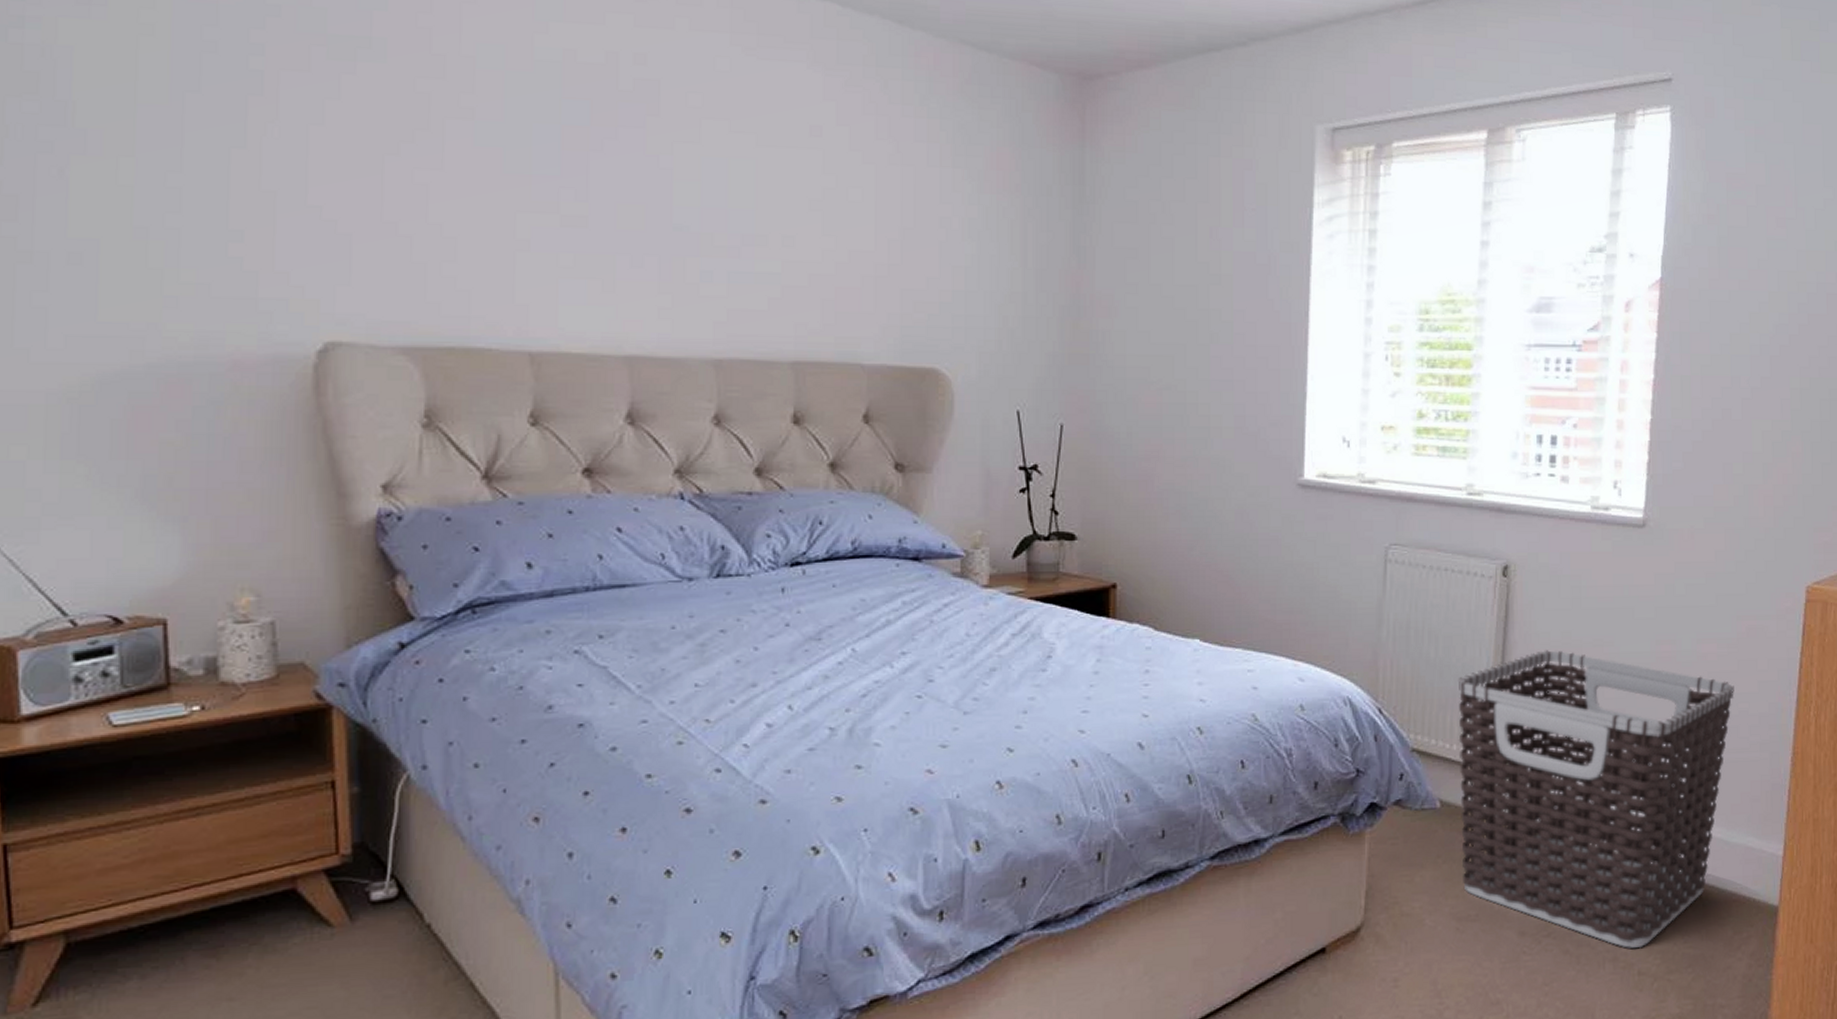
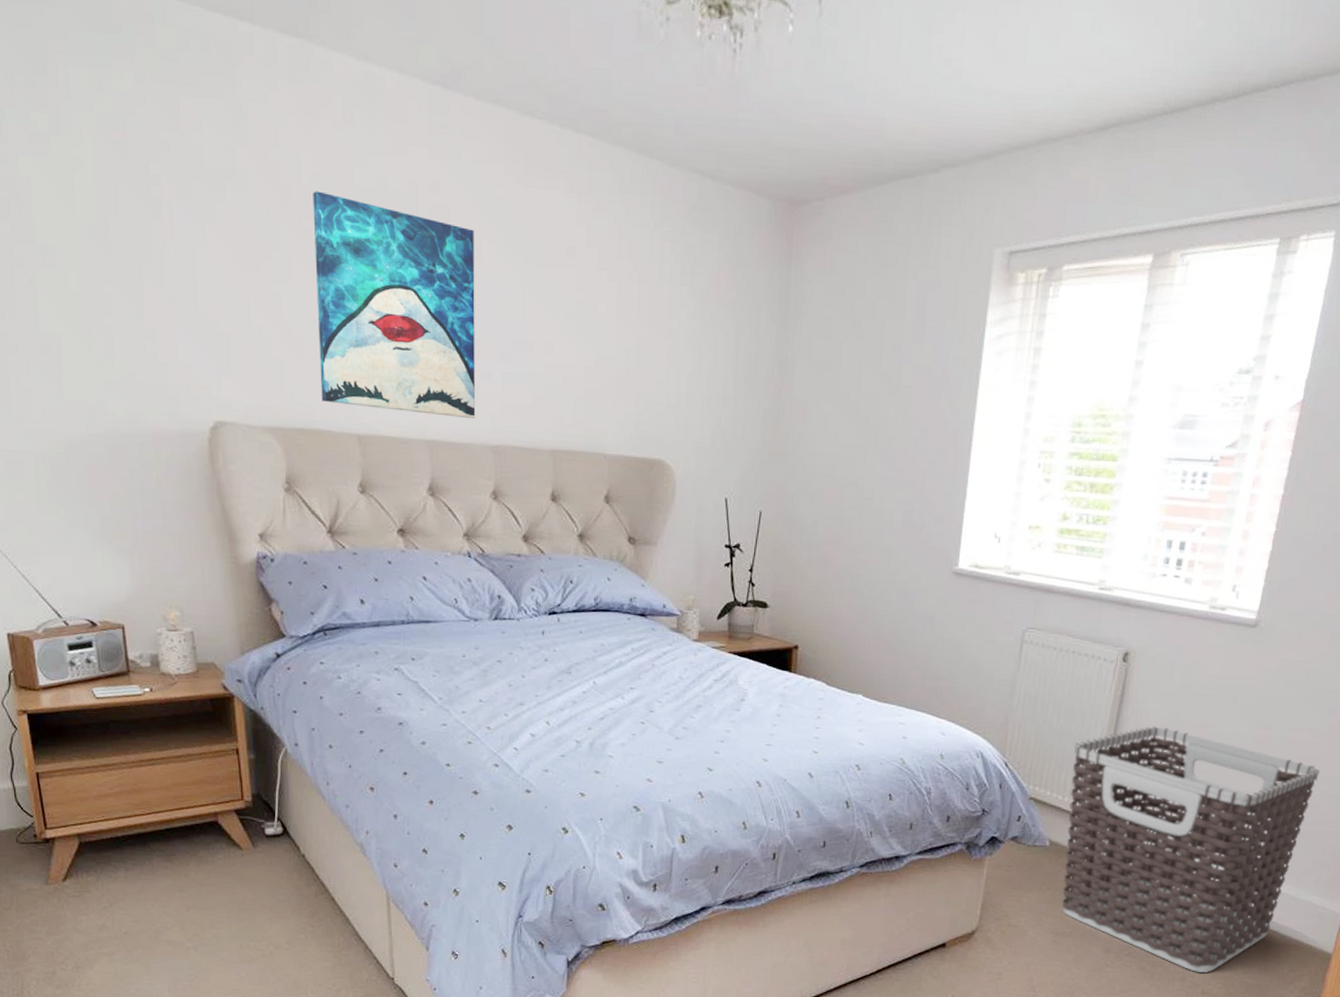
wall art: none [477,62,693,328] -> present [313,191,476,419]

